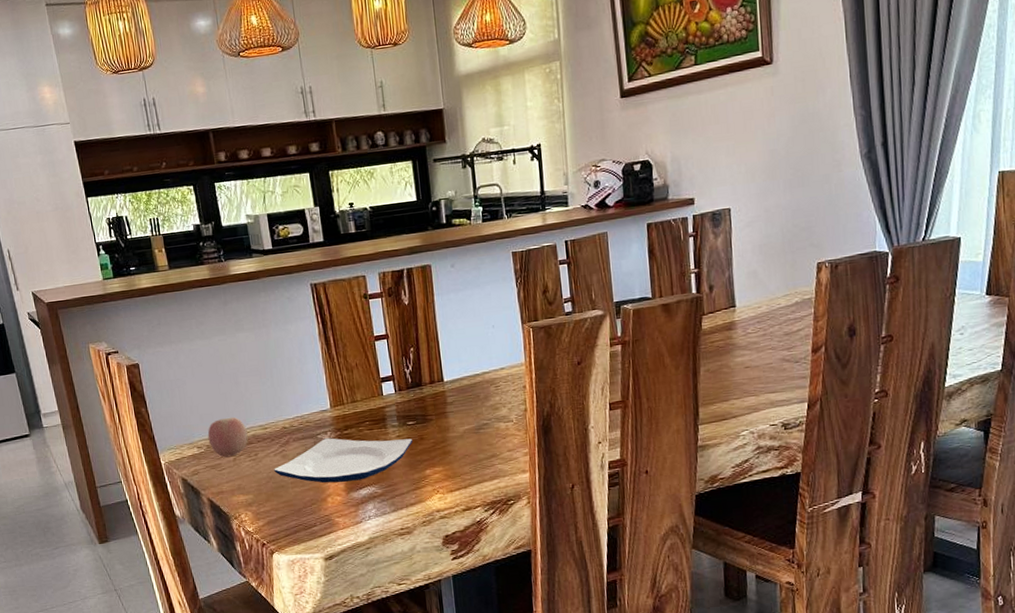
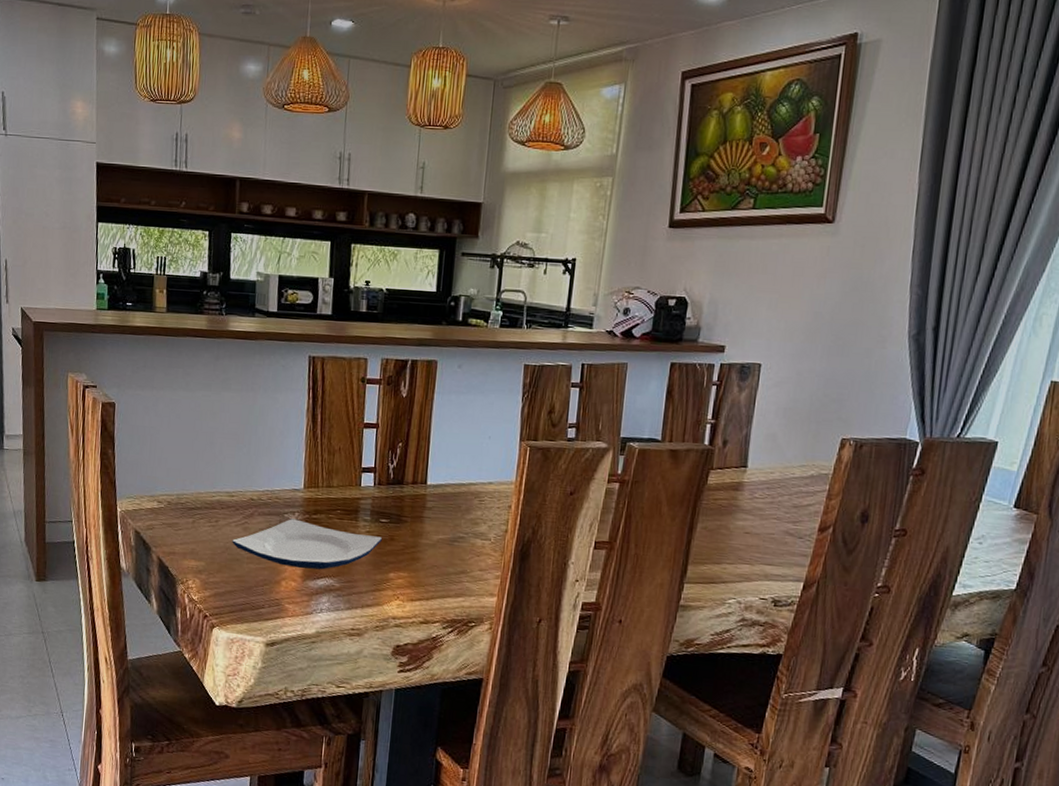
apple: present [207,417,248,458] -> none [170,476,213,519]

